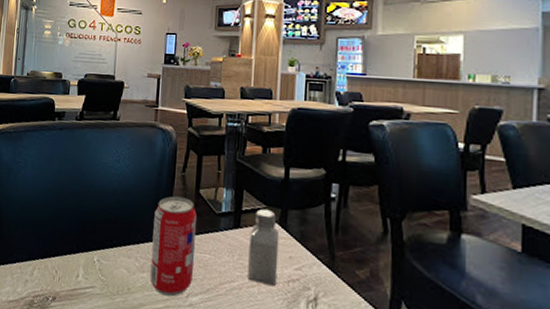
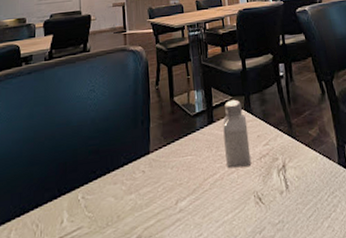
beverage can: present [150,196,197,297] -> none [135,108,179,211]

